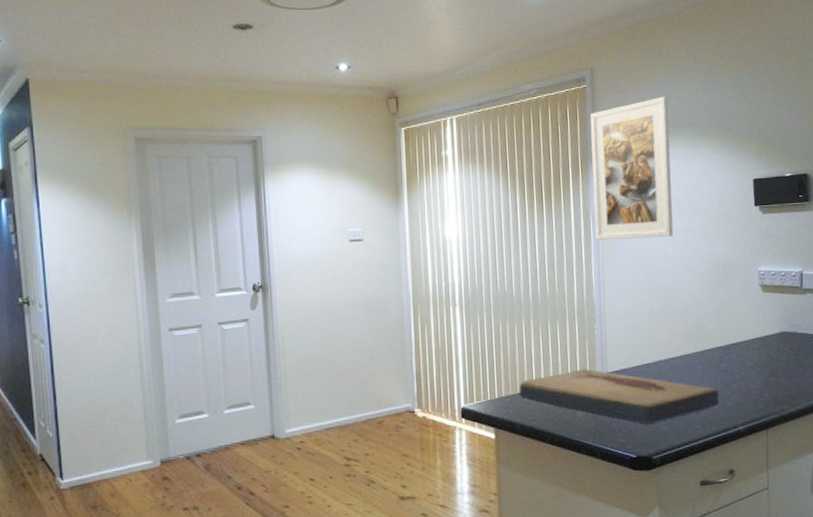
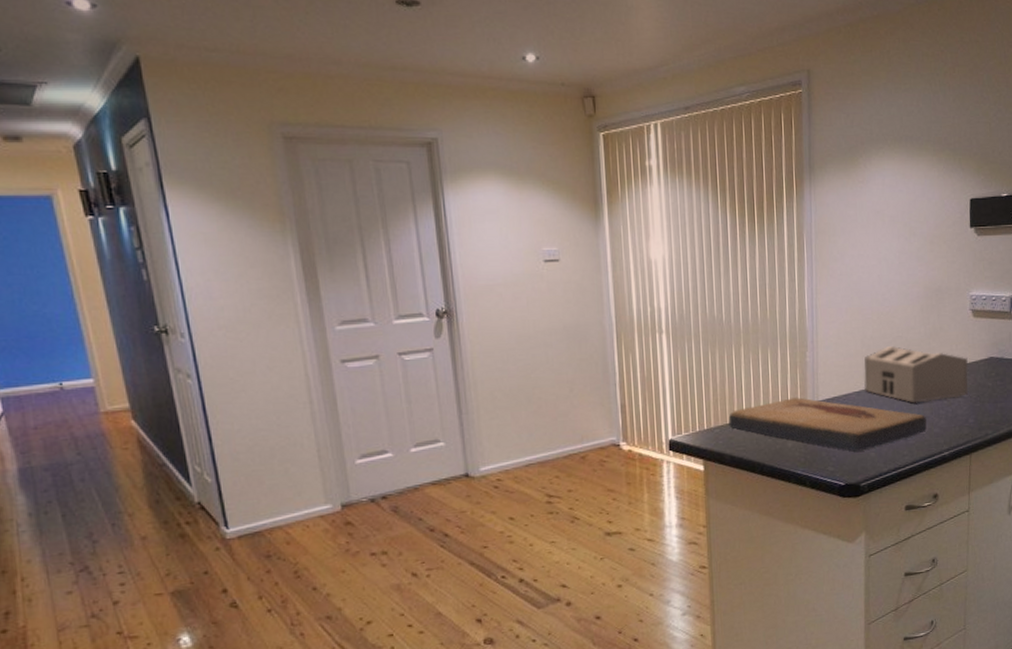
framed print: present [589,96,674,240] -> none [805,105,889,262]
toaster: none [652,319,761,377] -> present [863,345,969,404]

